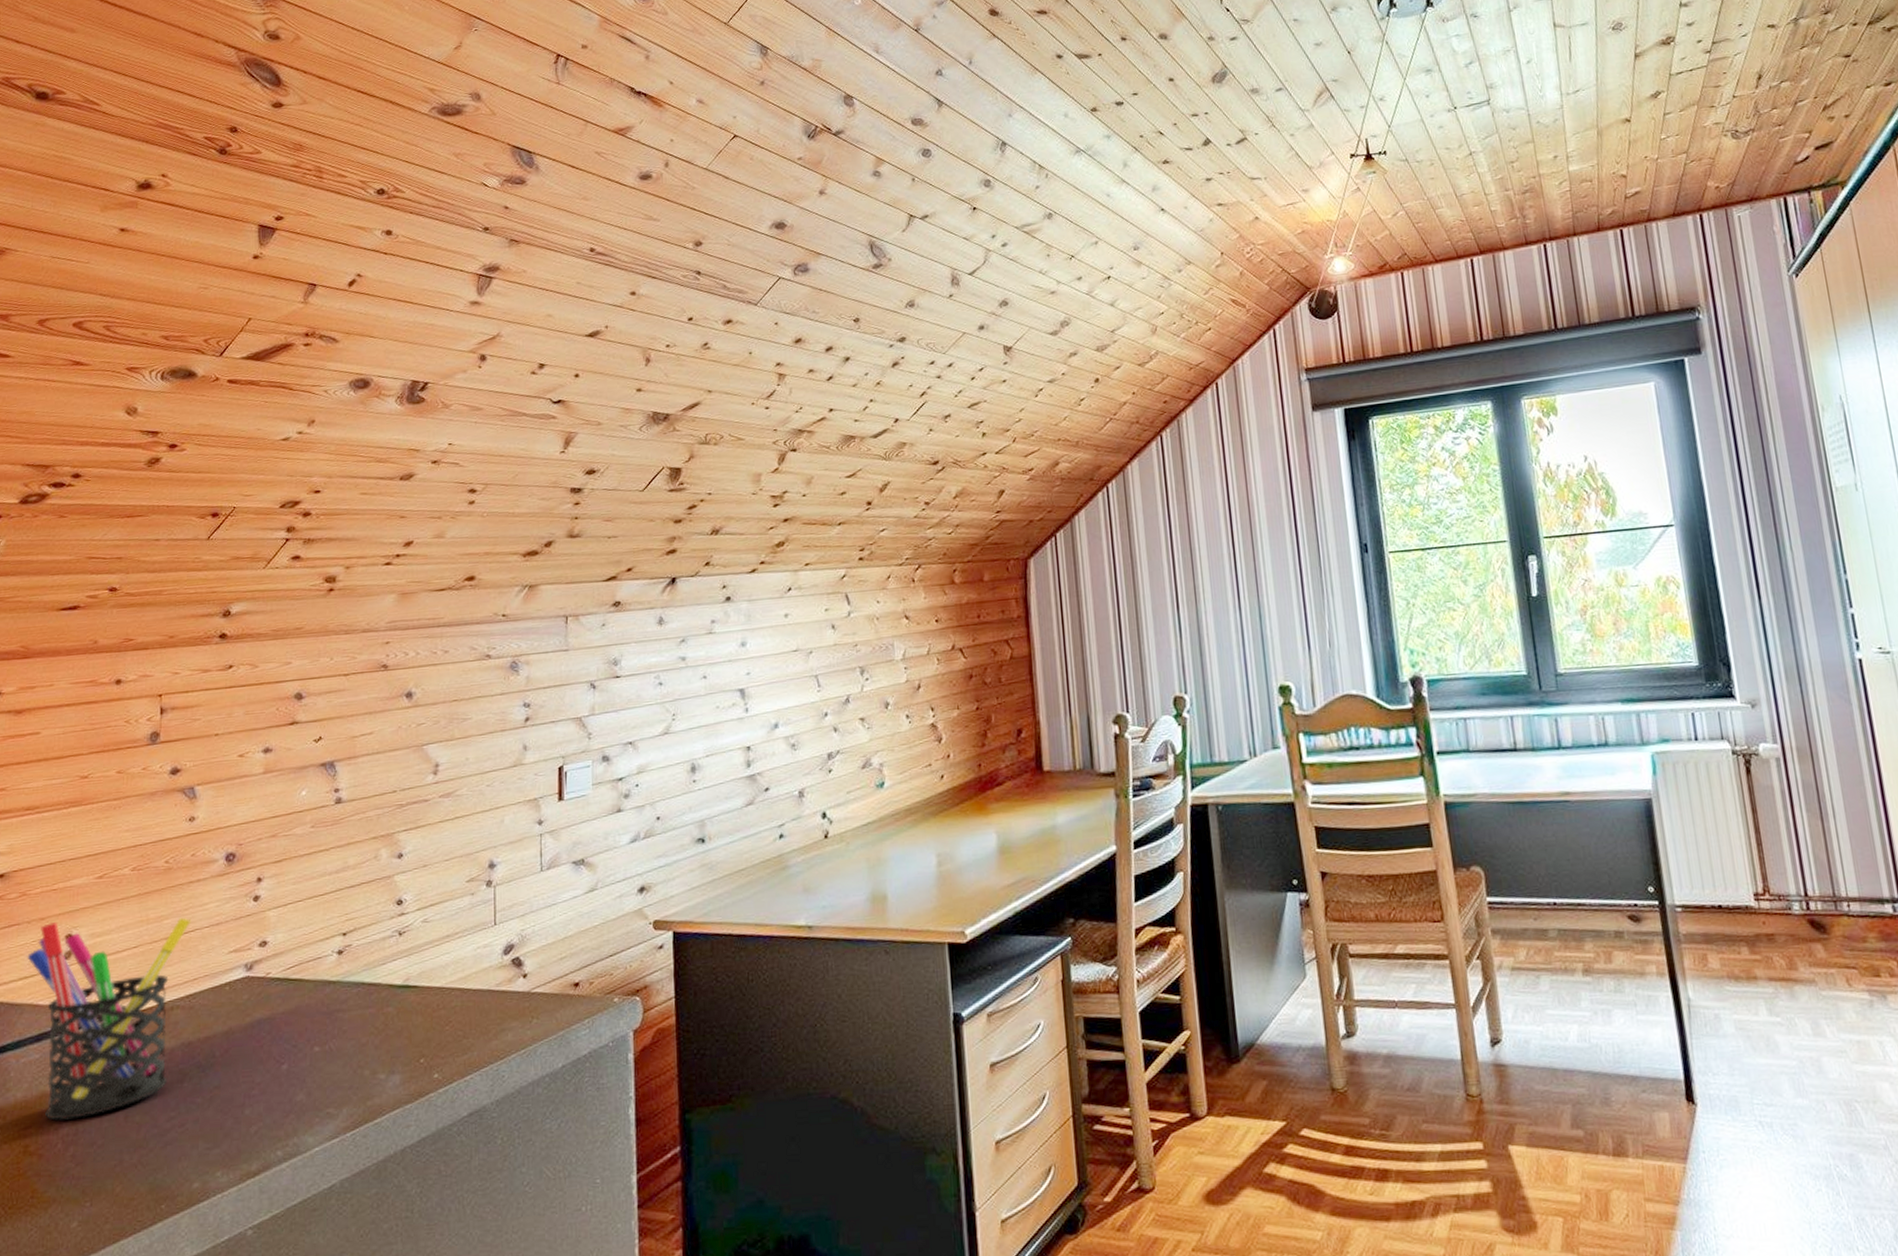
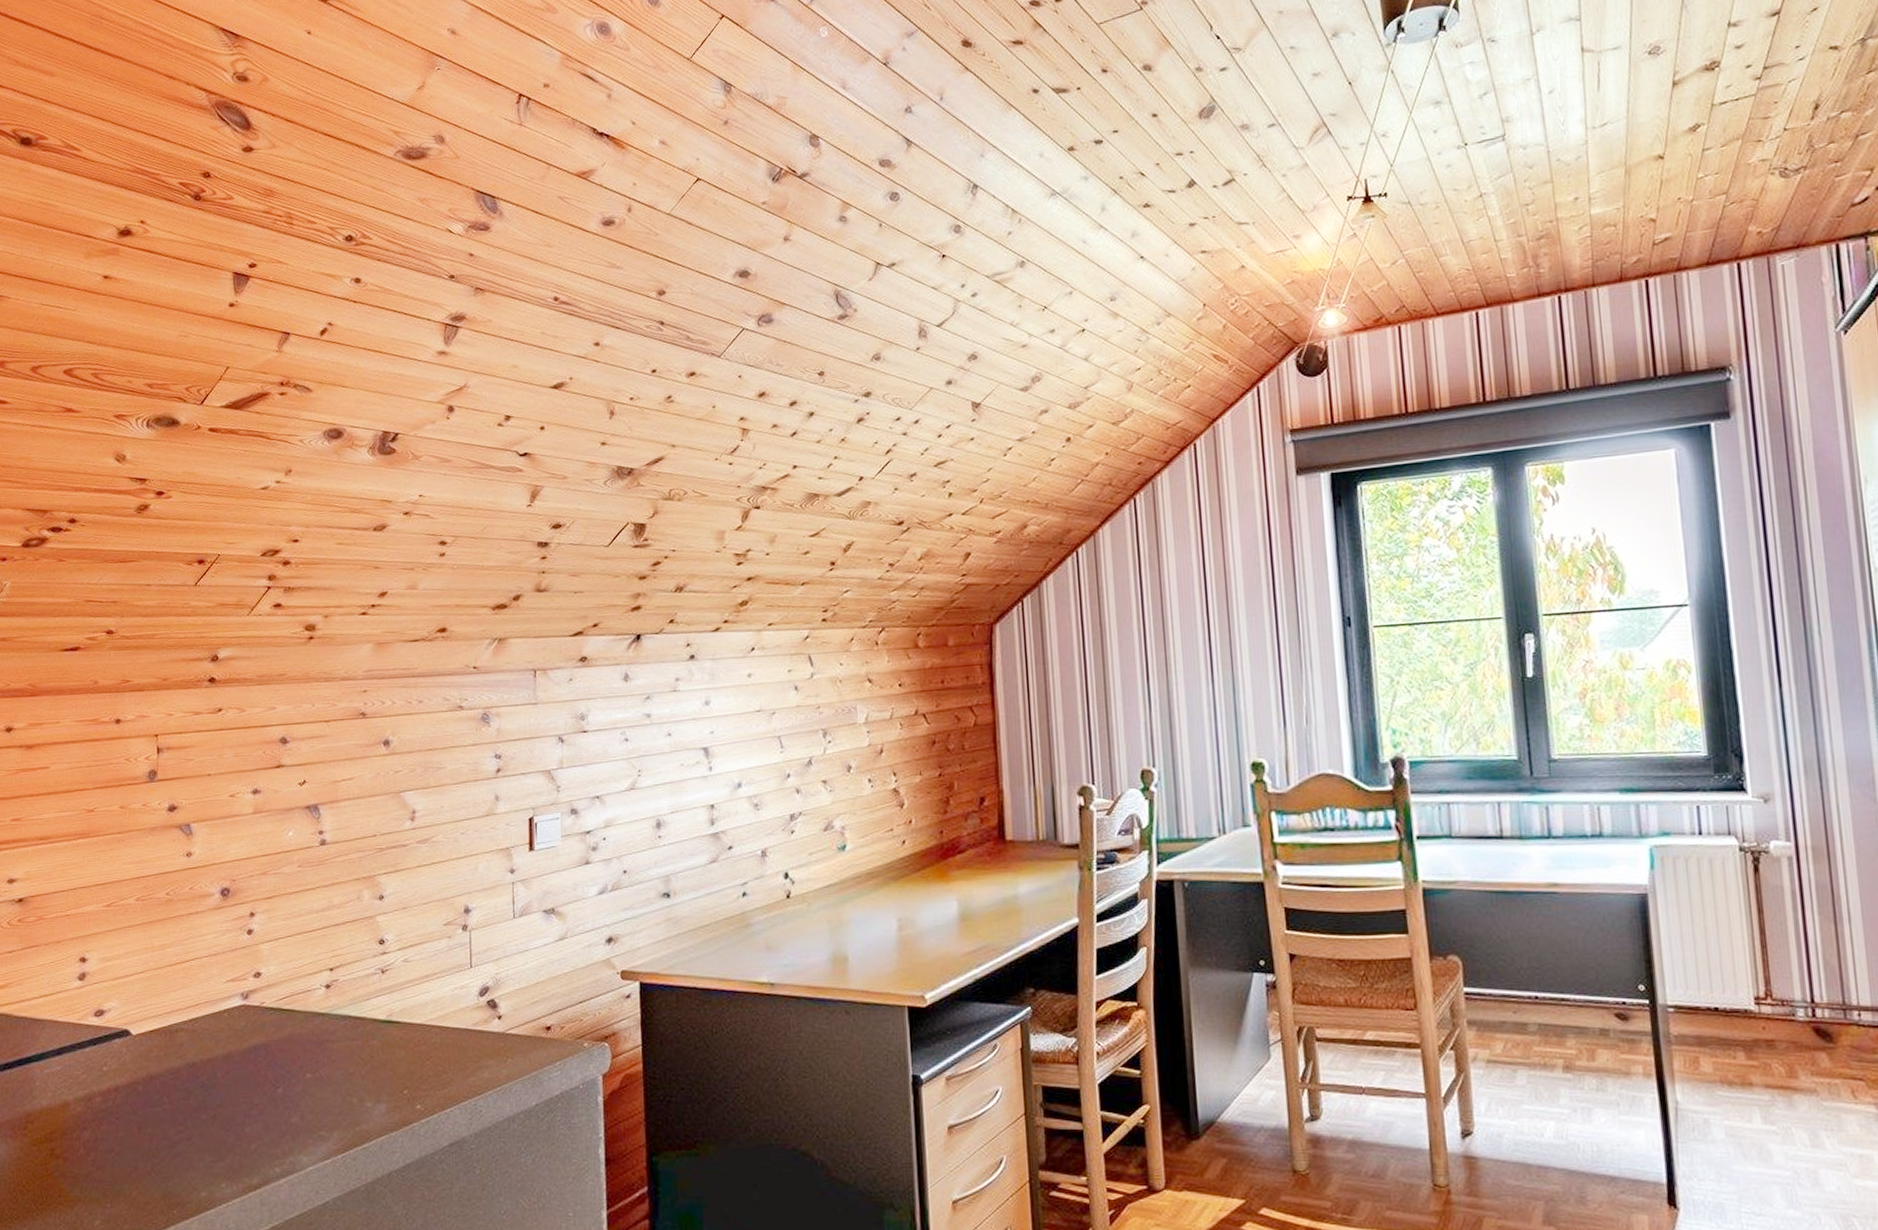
pen holder: present [27,917,192,1120] -> none [46,946,192,1128]

